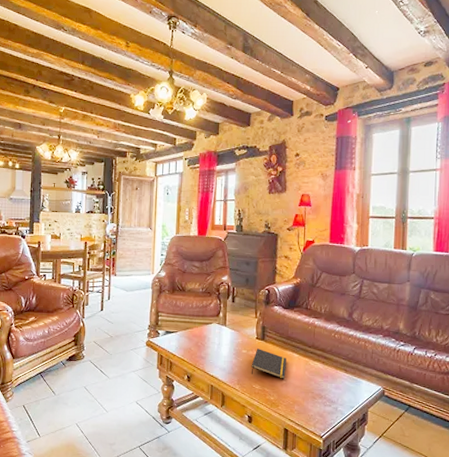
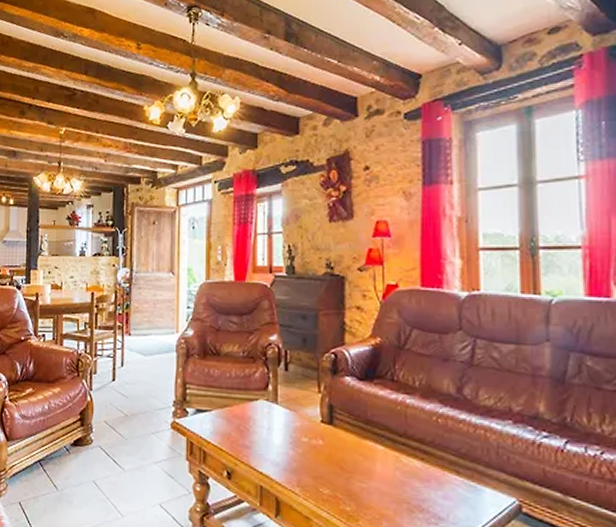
notepad: present [251,349,286,379] -> none [315,436,367,482]

